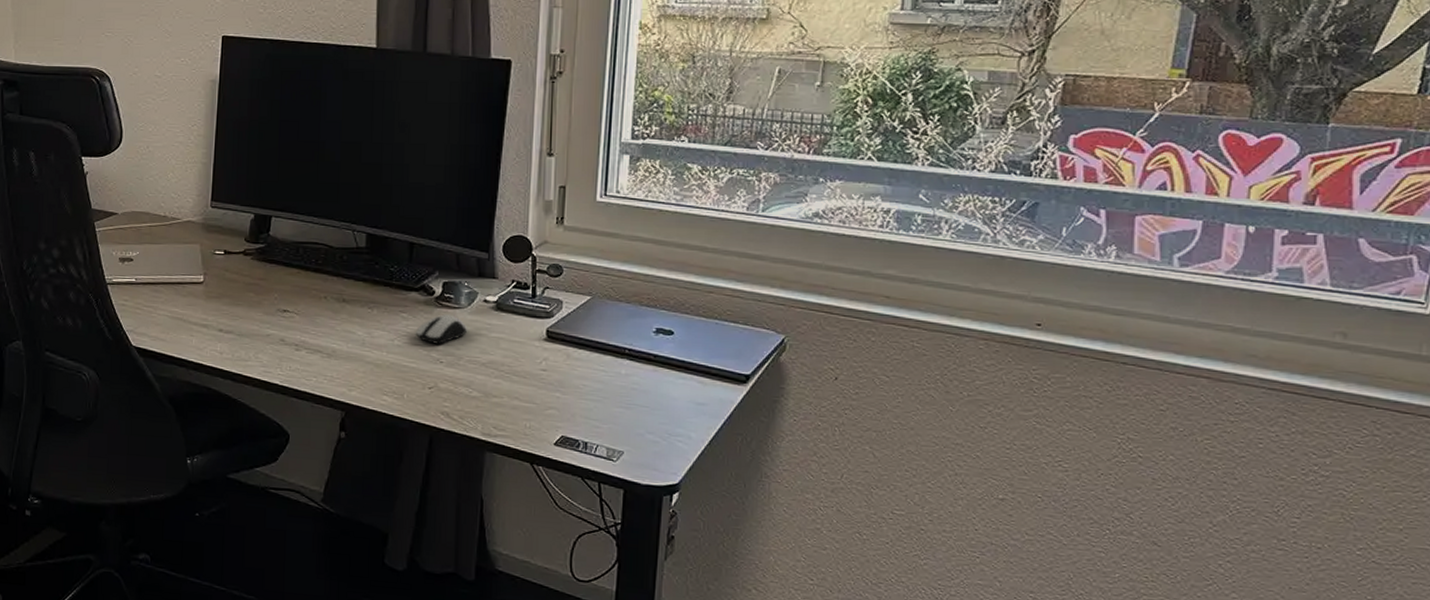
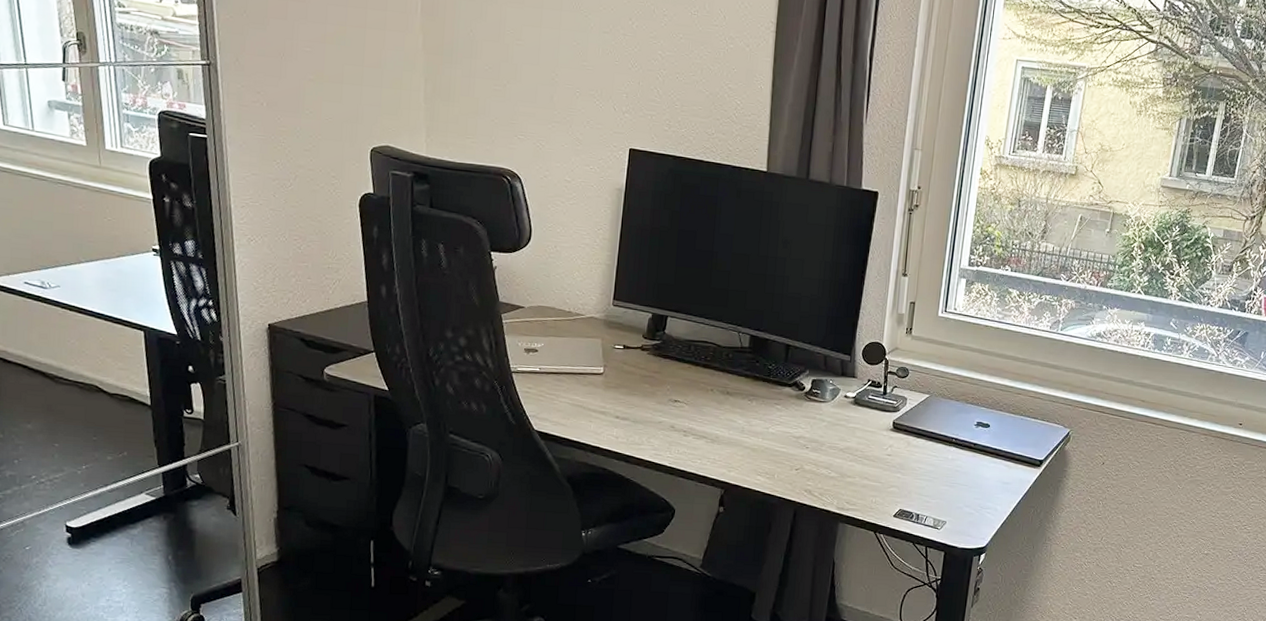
computer mouse: present [416,314,468,344] -> none [787,407,831,432]

